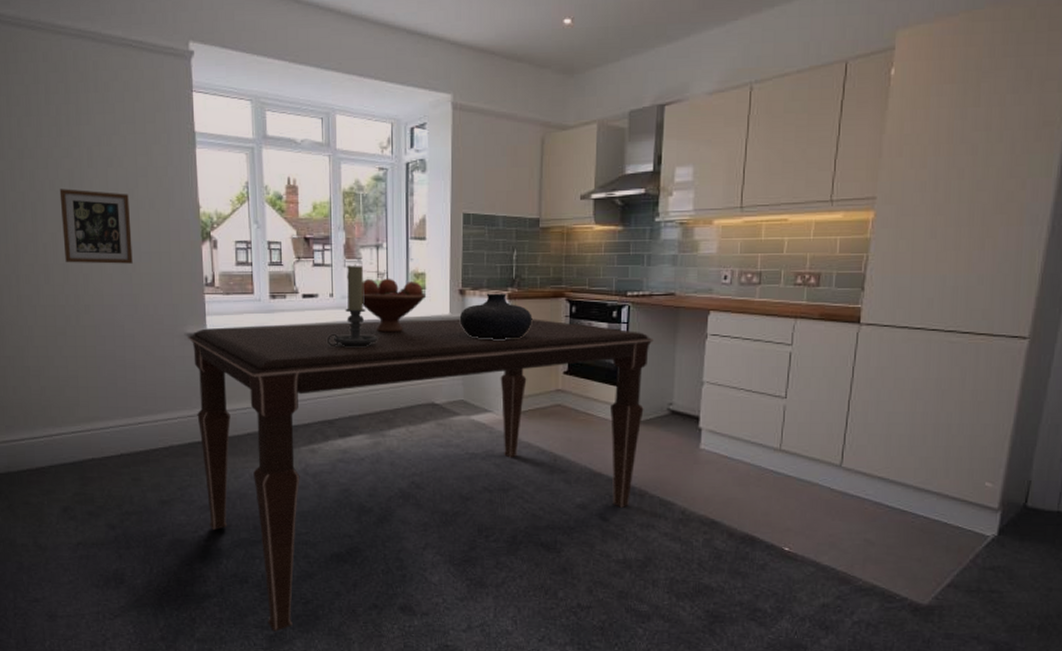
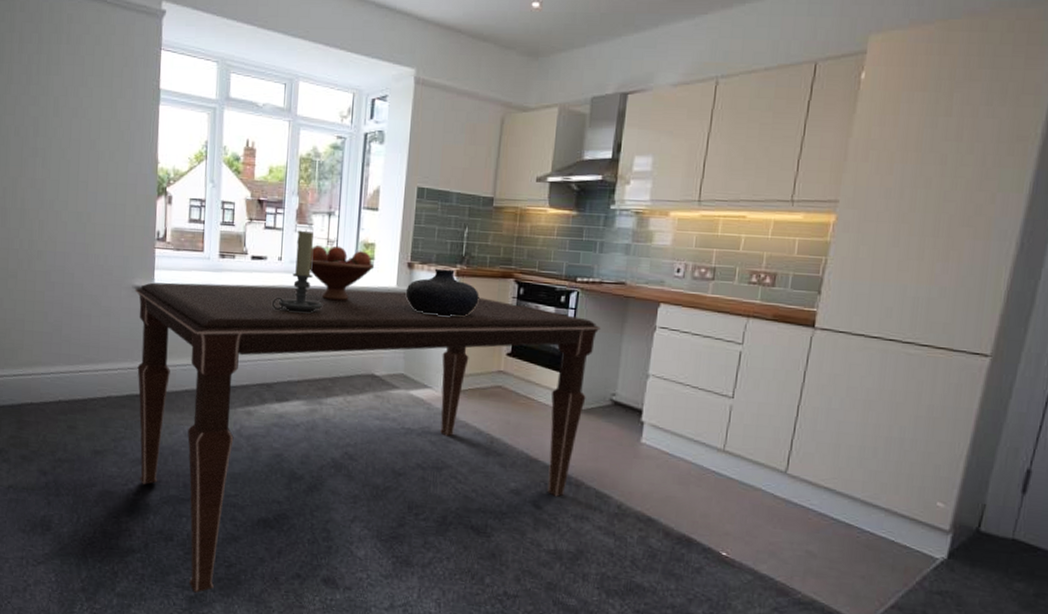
picture frame: present [59,189,133,264] -> none [22,135,90,213]

